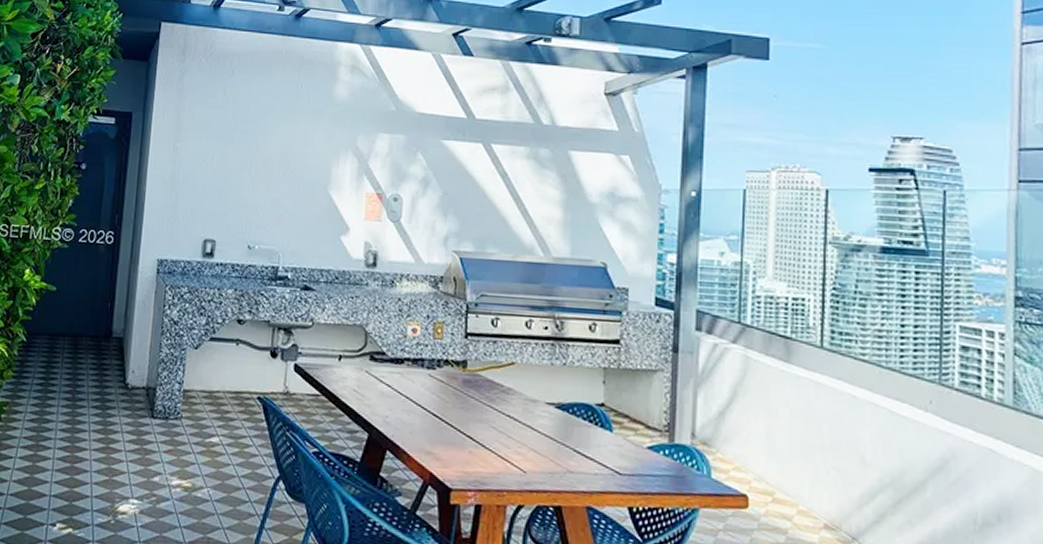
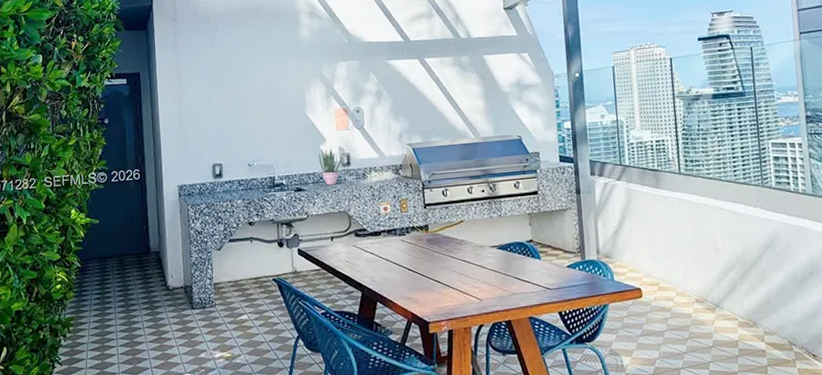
potted plant: none [337,240,368,290] -> present [318,148,343,186]

